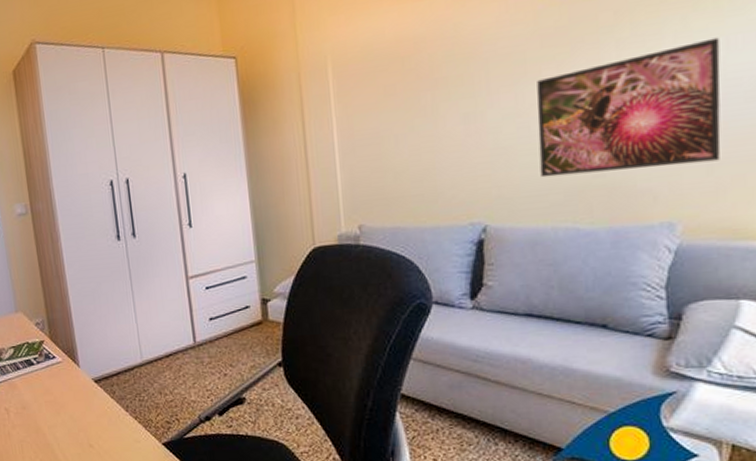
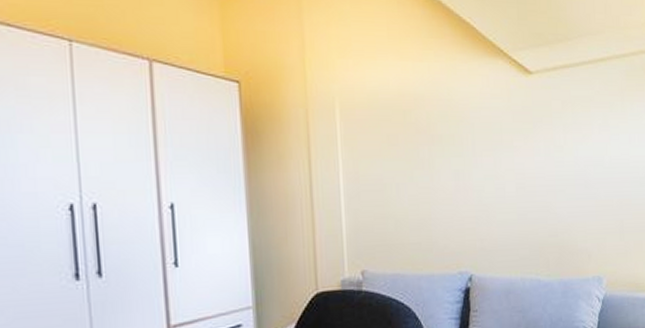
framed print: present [537,37,721,178] -> none [510,134,628,234]

